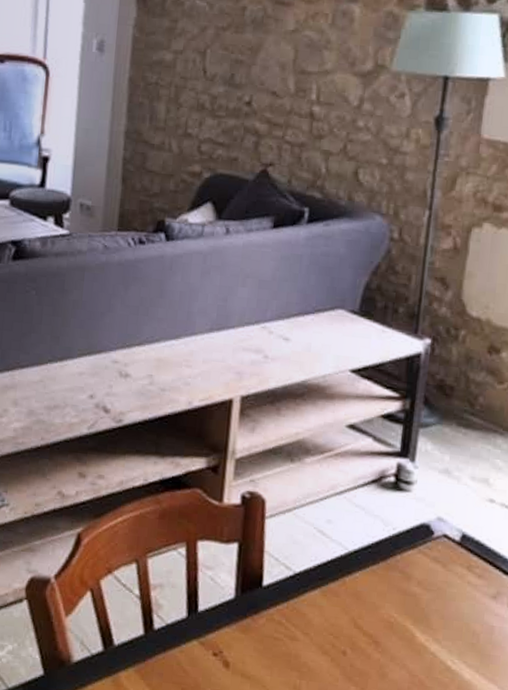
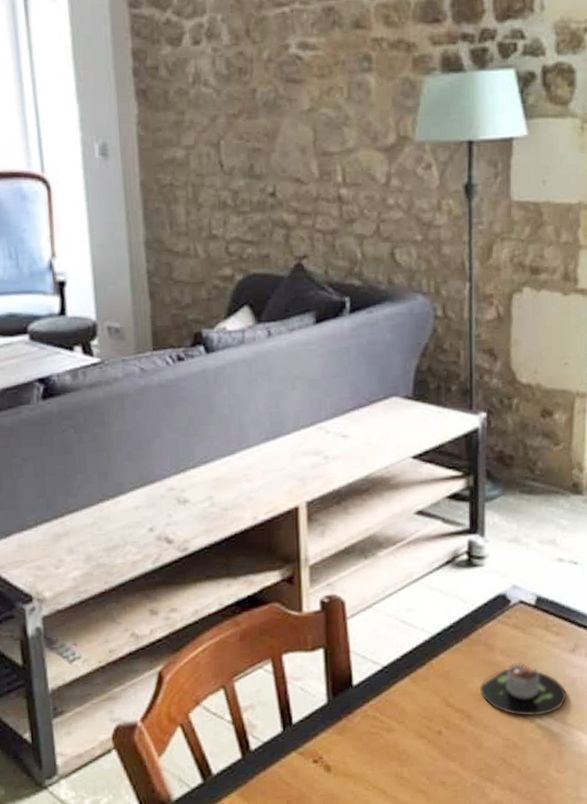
candle: none [390,597,483,659] -> present [479,662,567,717]

